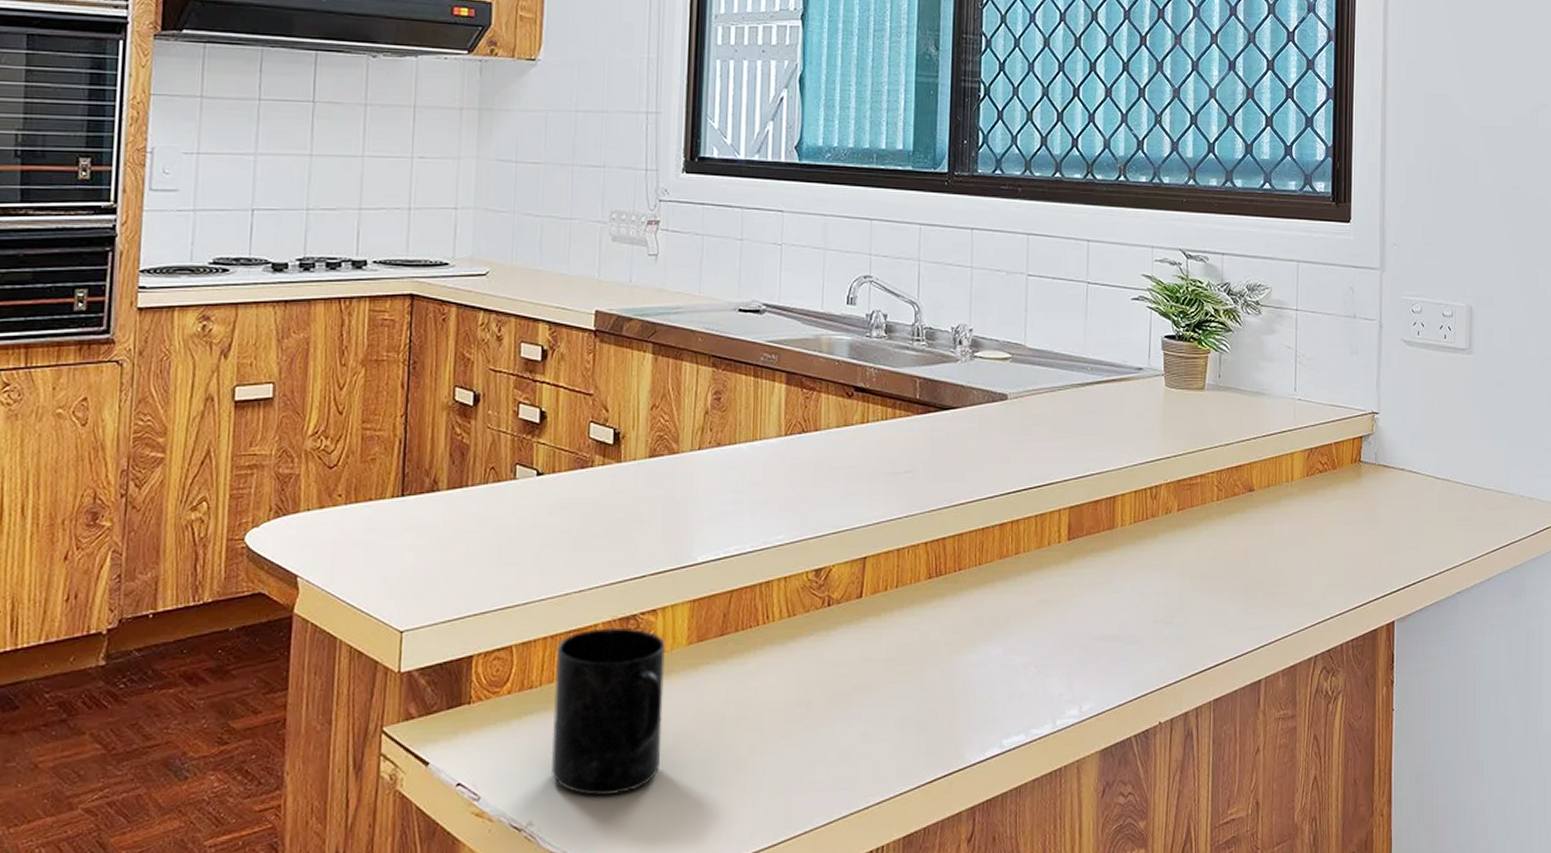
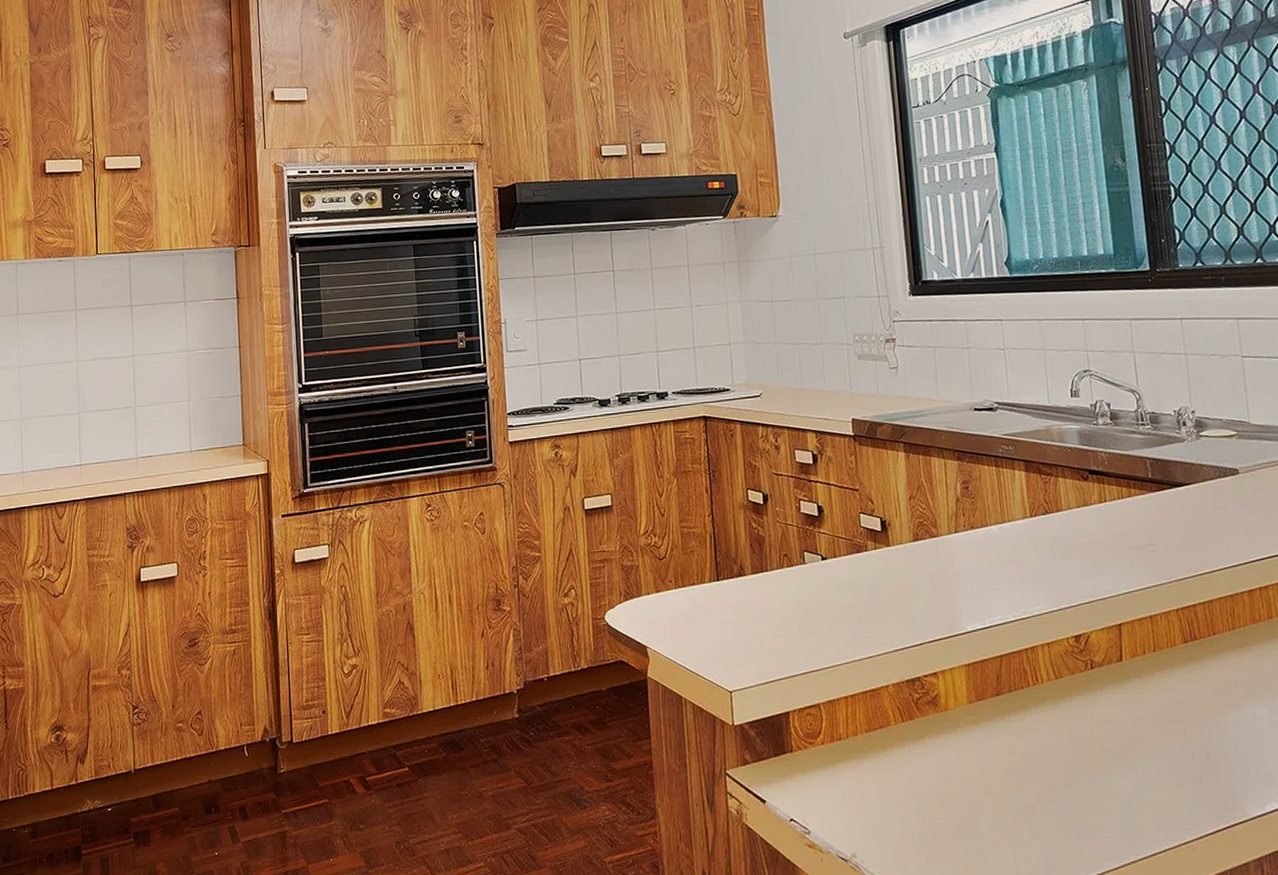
mug: present [551,627,665,796] -> none [857,688,959,834]

